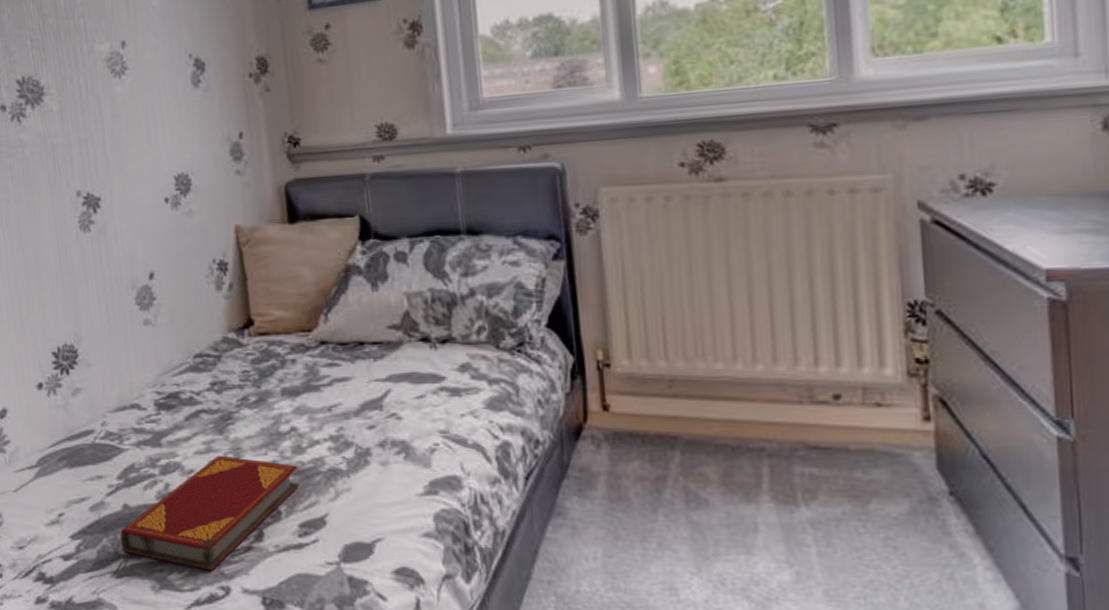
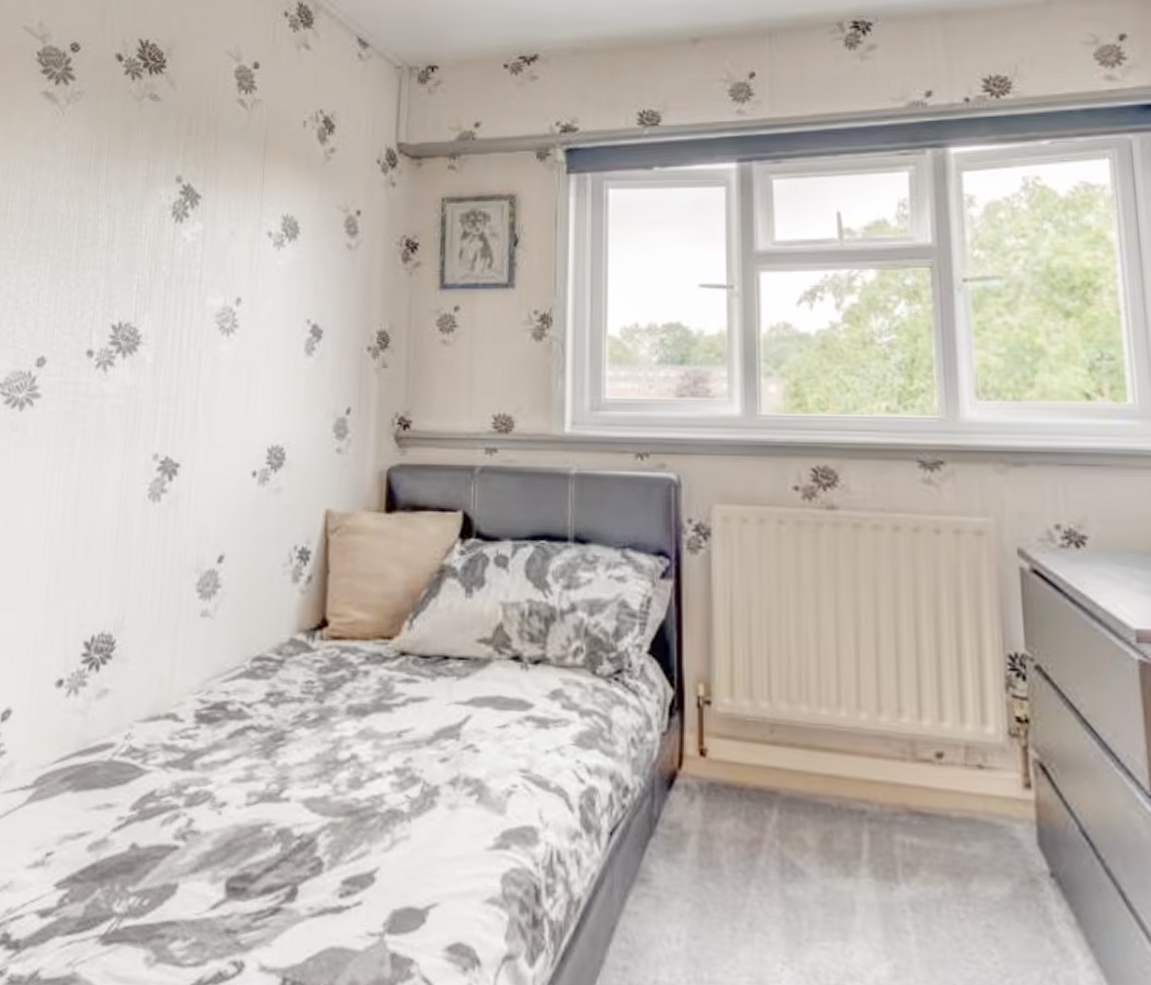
hardback book: present [120,455,300,571] -> none [118,785,352,939]

